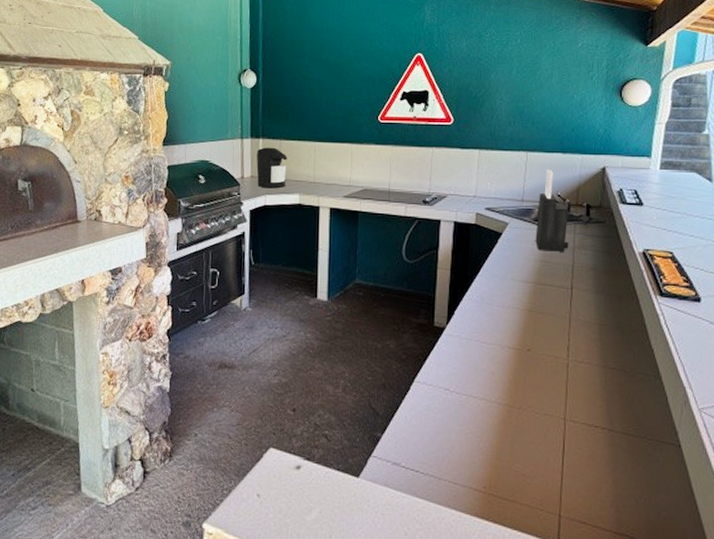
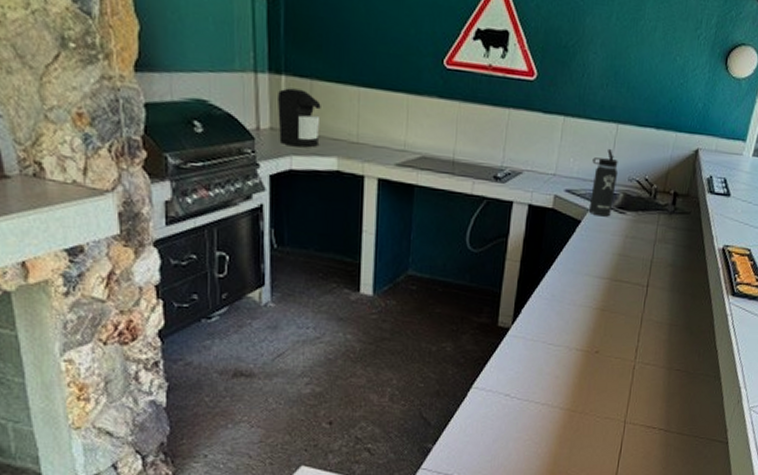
thermos bottle: none [507,172,532,229] -> present [588,148,619,217]
knife block: present [535,169,569,252] -> none [616,146,654,245]

